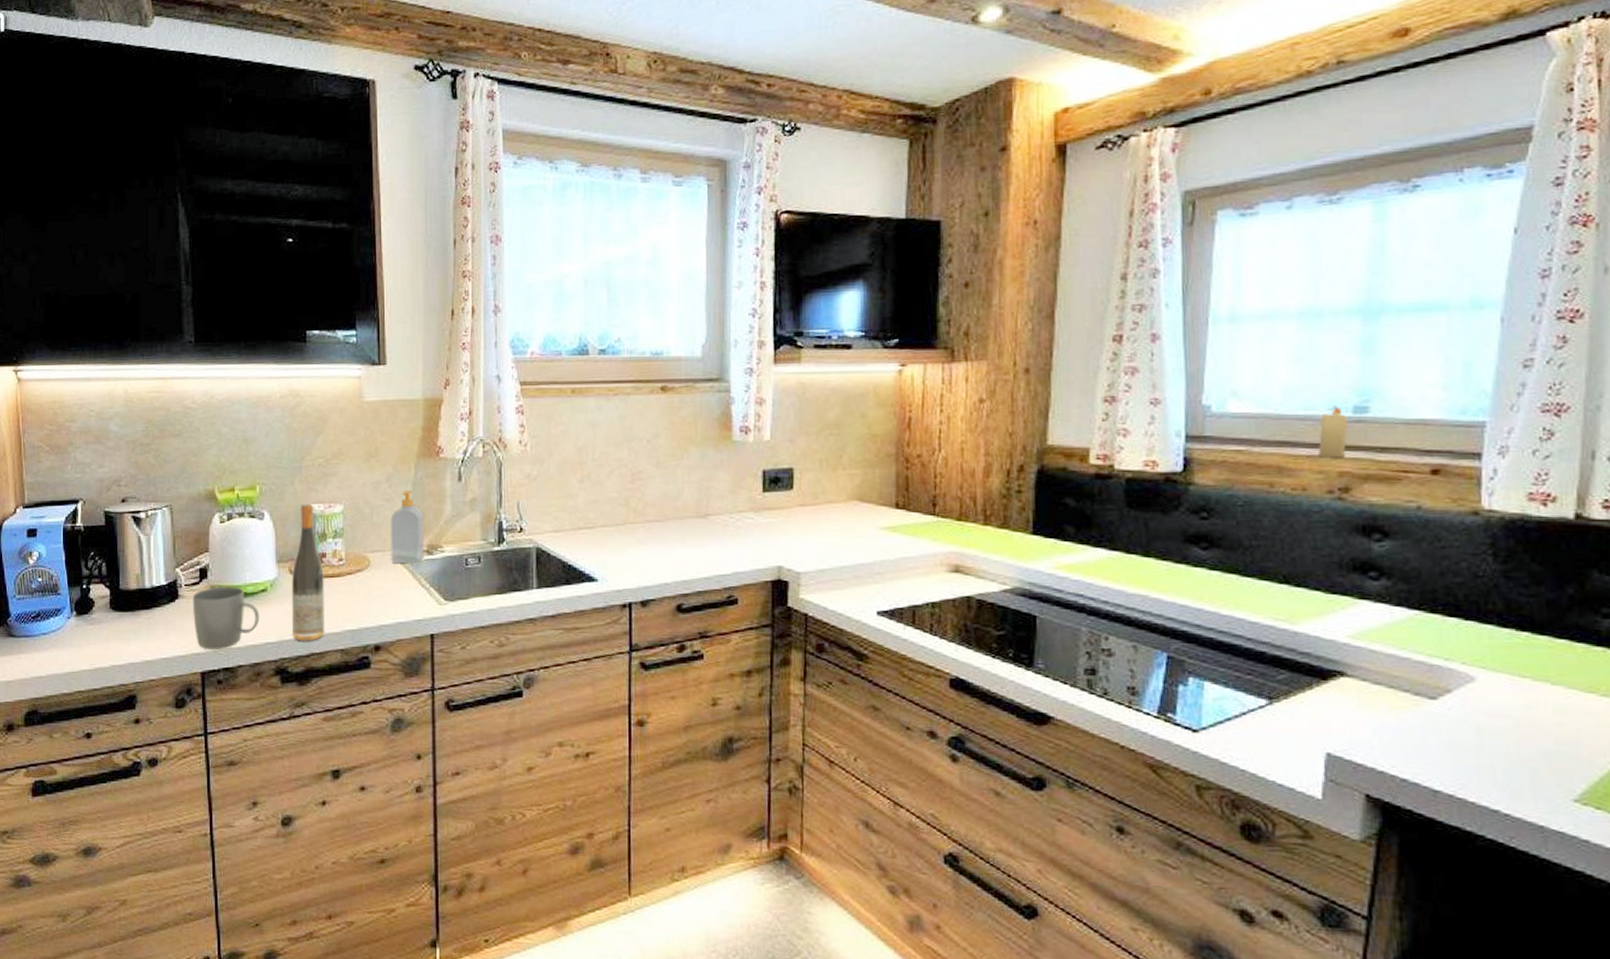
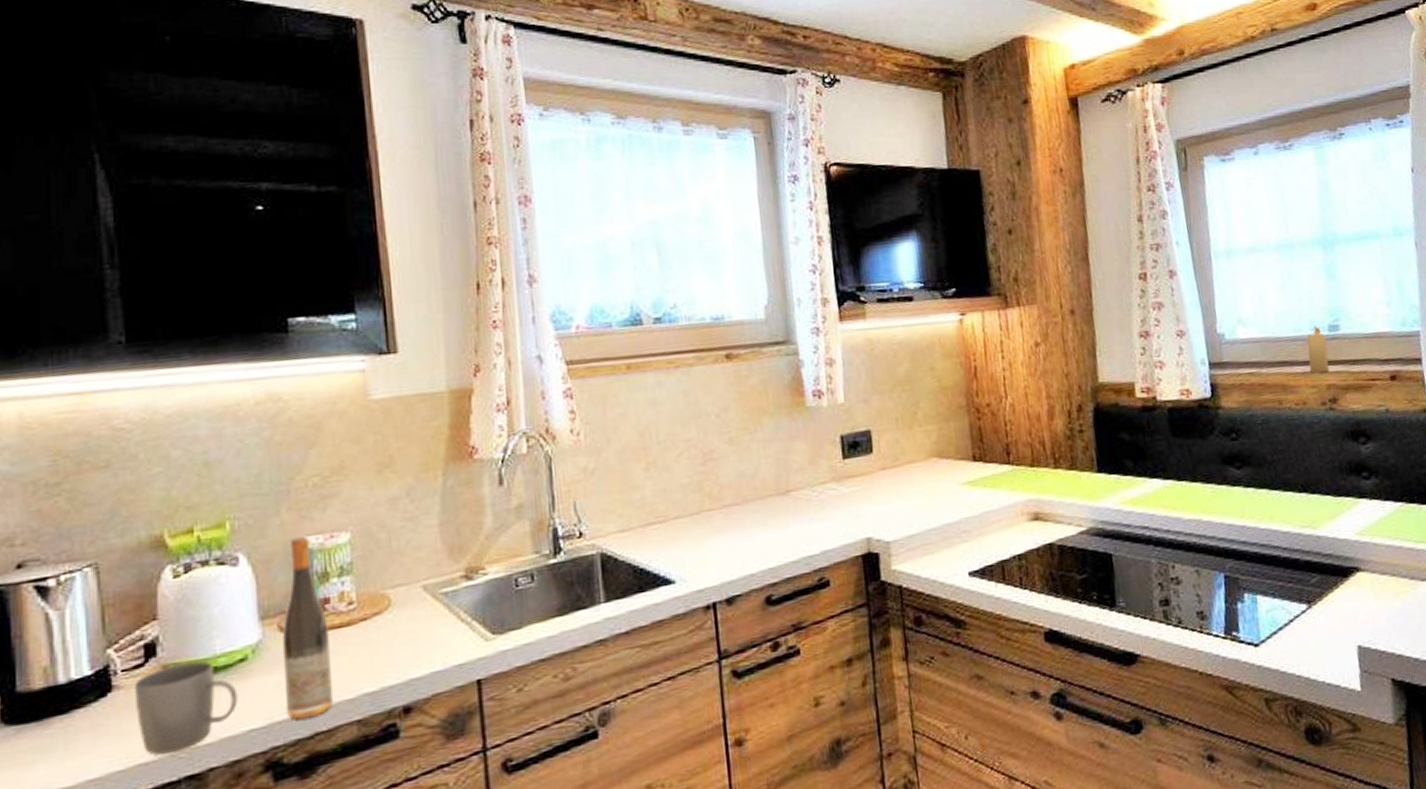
soap bottle: present [391,489,424,564] -> none [415,503,462,599]

